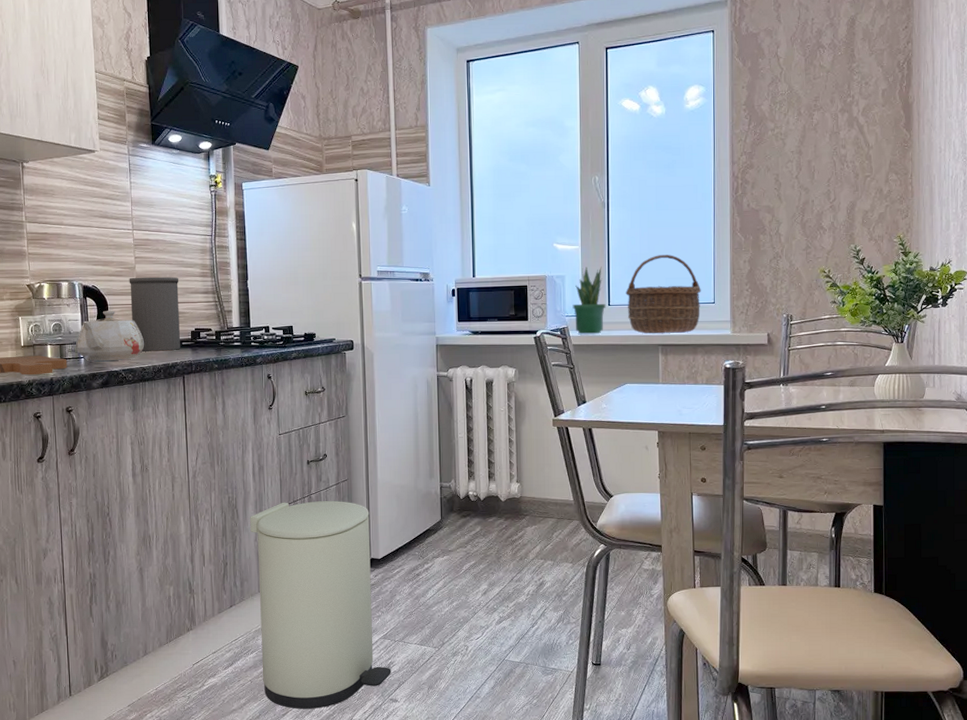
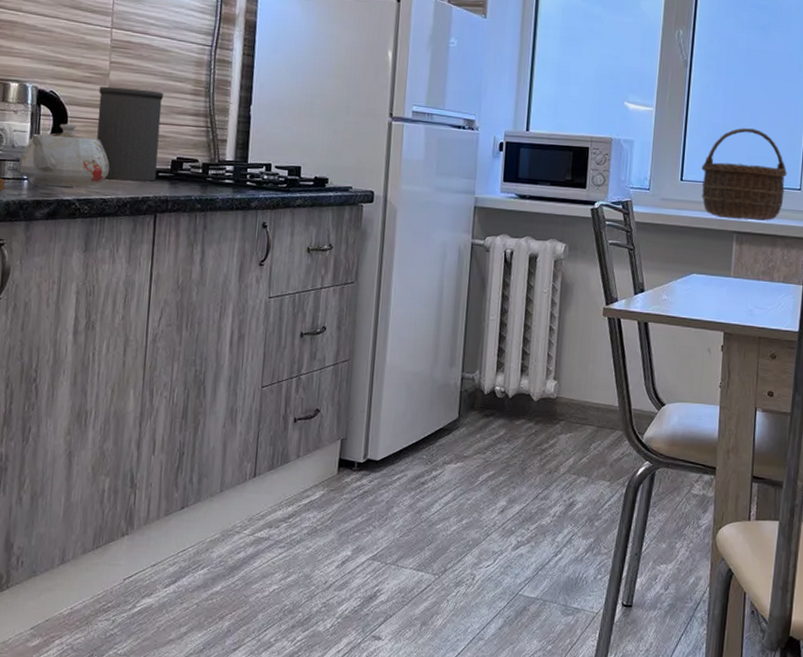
pedal bin: present [250,501,391,709] -> none [213,381,378,644]
planter: present [572,266,606,335] -> none [639,133,678,213]

